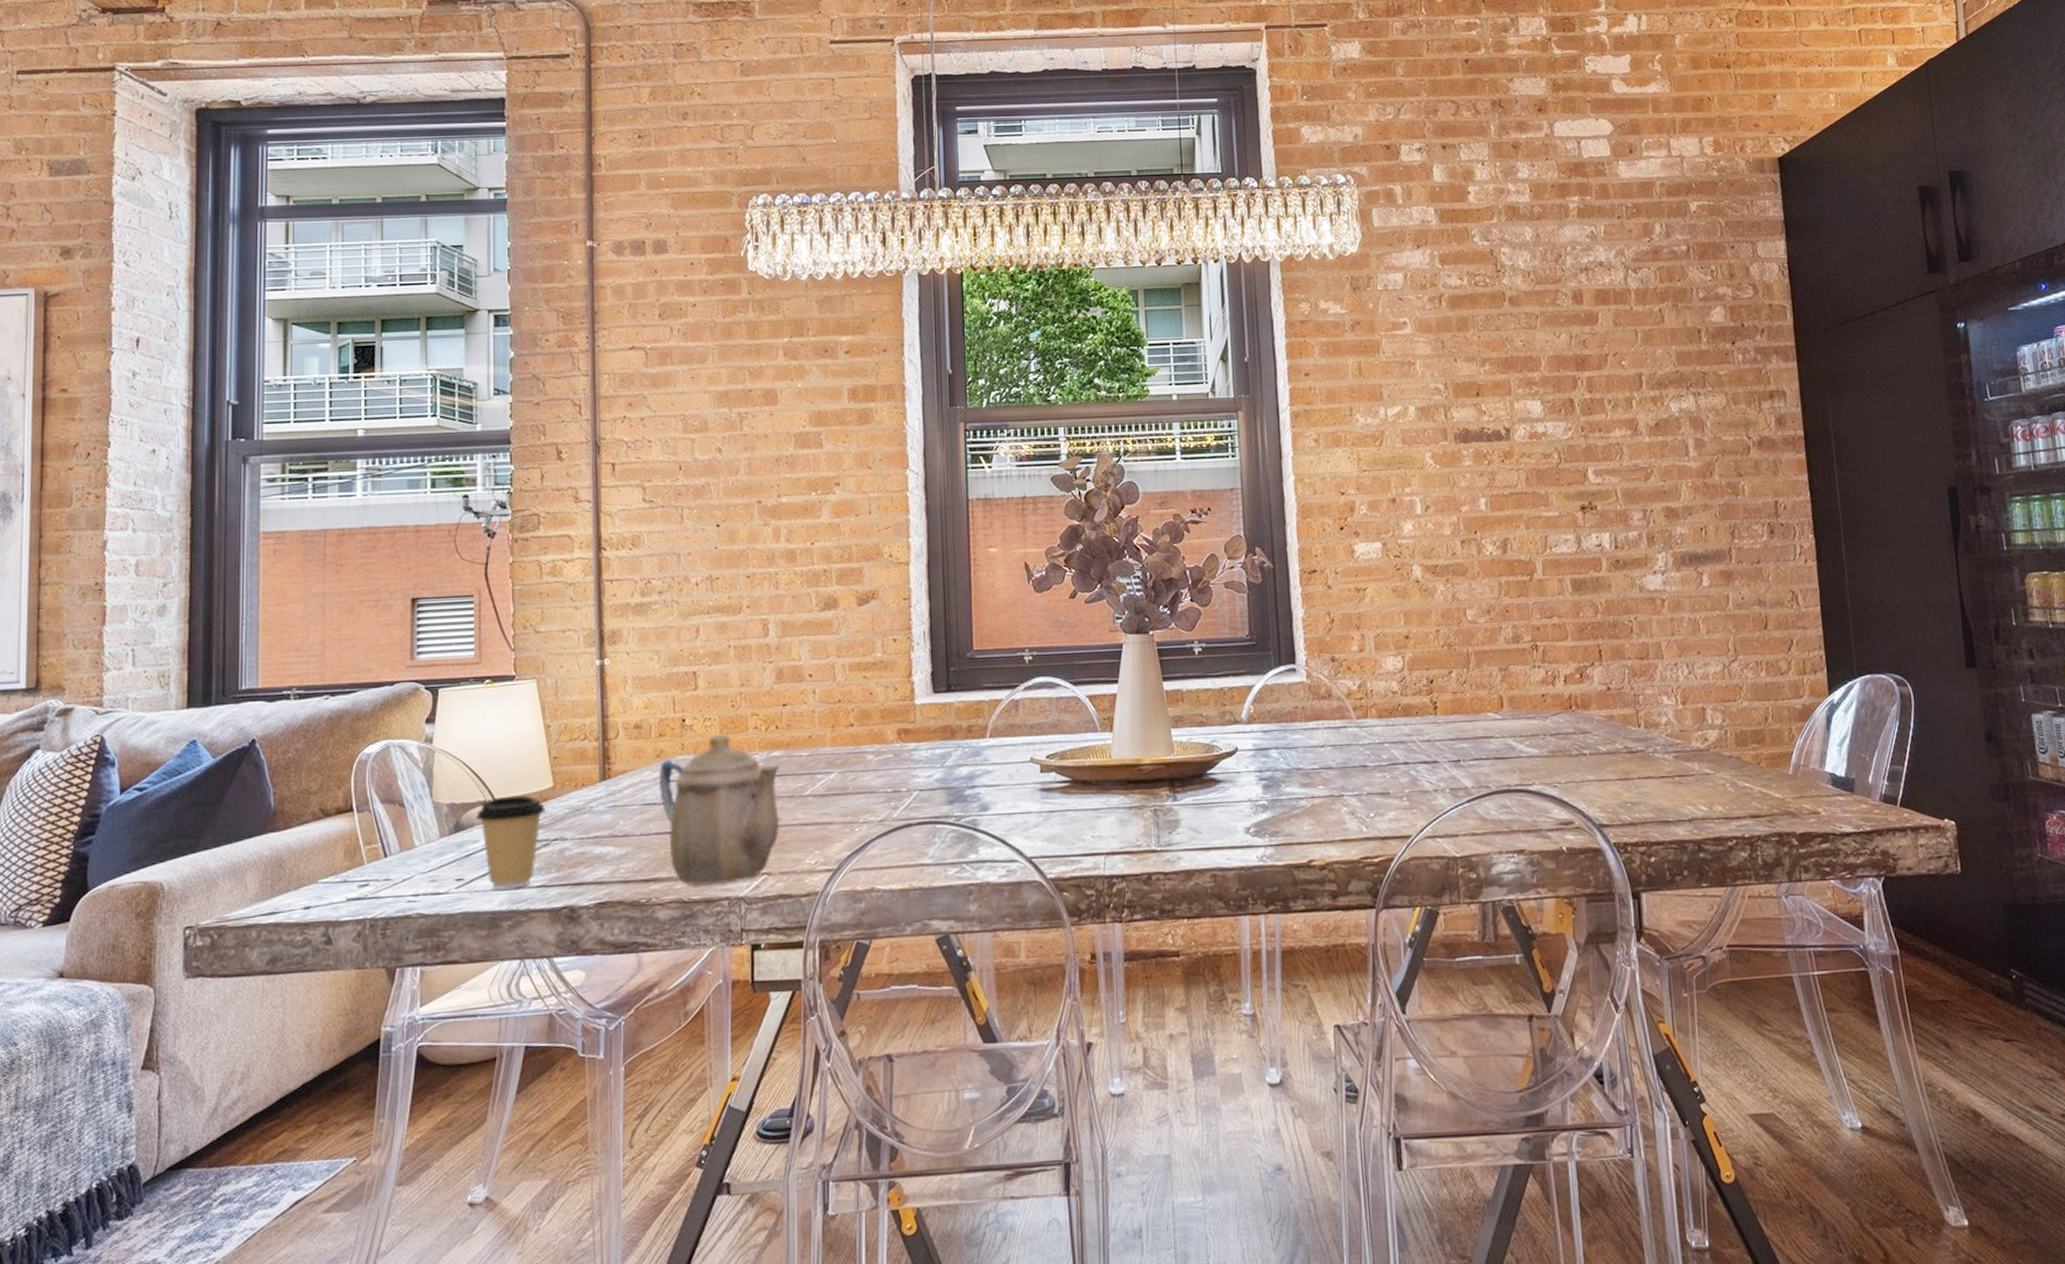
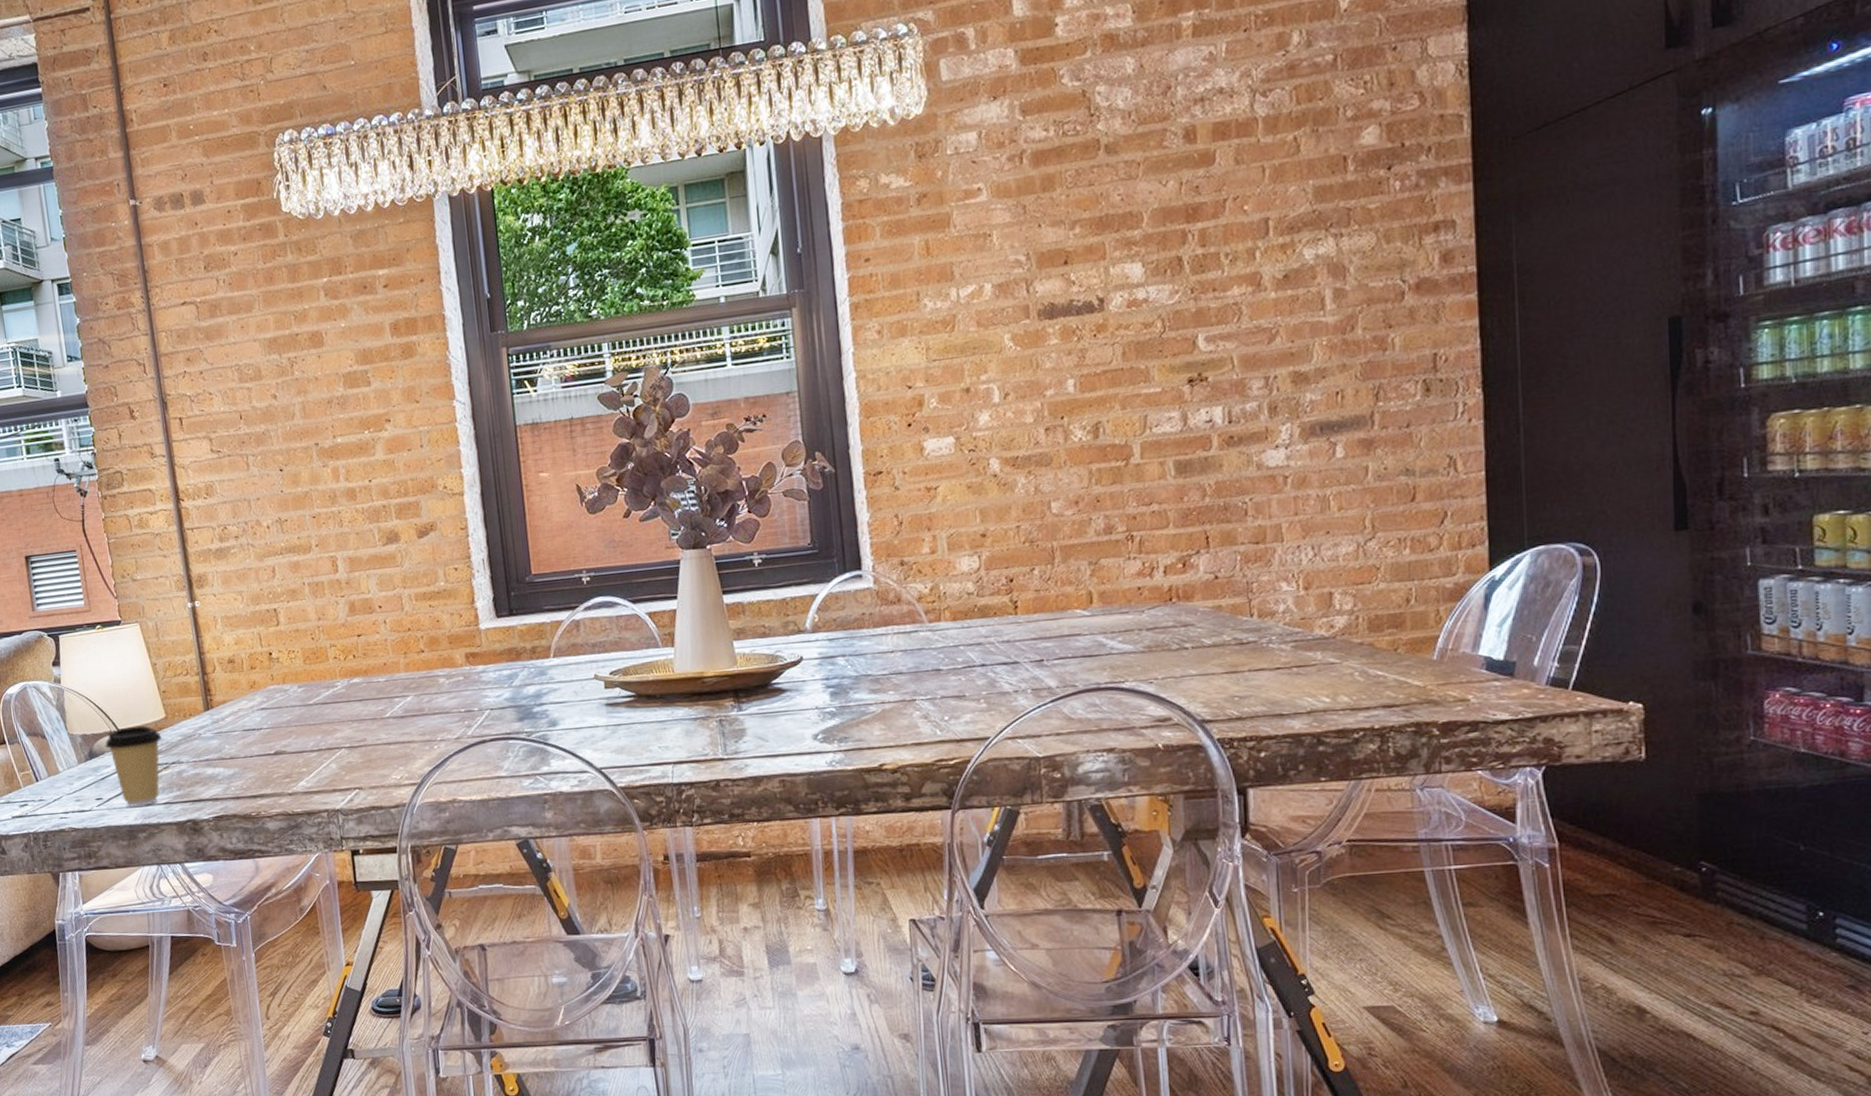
teapot: present [658,734,779,885] -> none [254,664,366,800]

